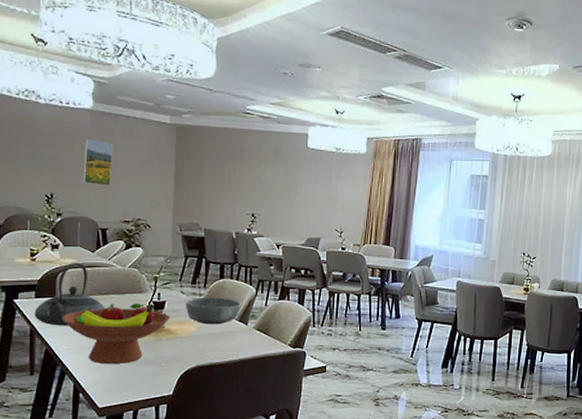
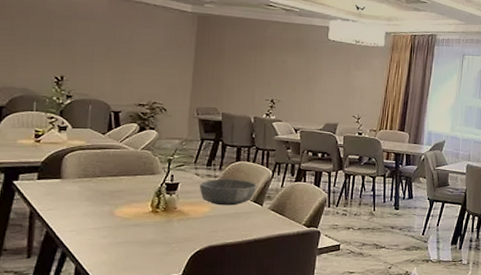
teapot: present [34,262,105,326] -> none [36,144,114,208]
fruit bowl: present [63,303,171,365] -> none [67,184,184,246]
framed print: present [83,139,114,186] -> none [97,24,131,70]

